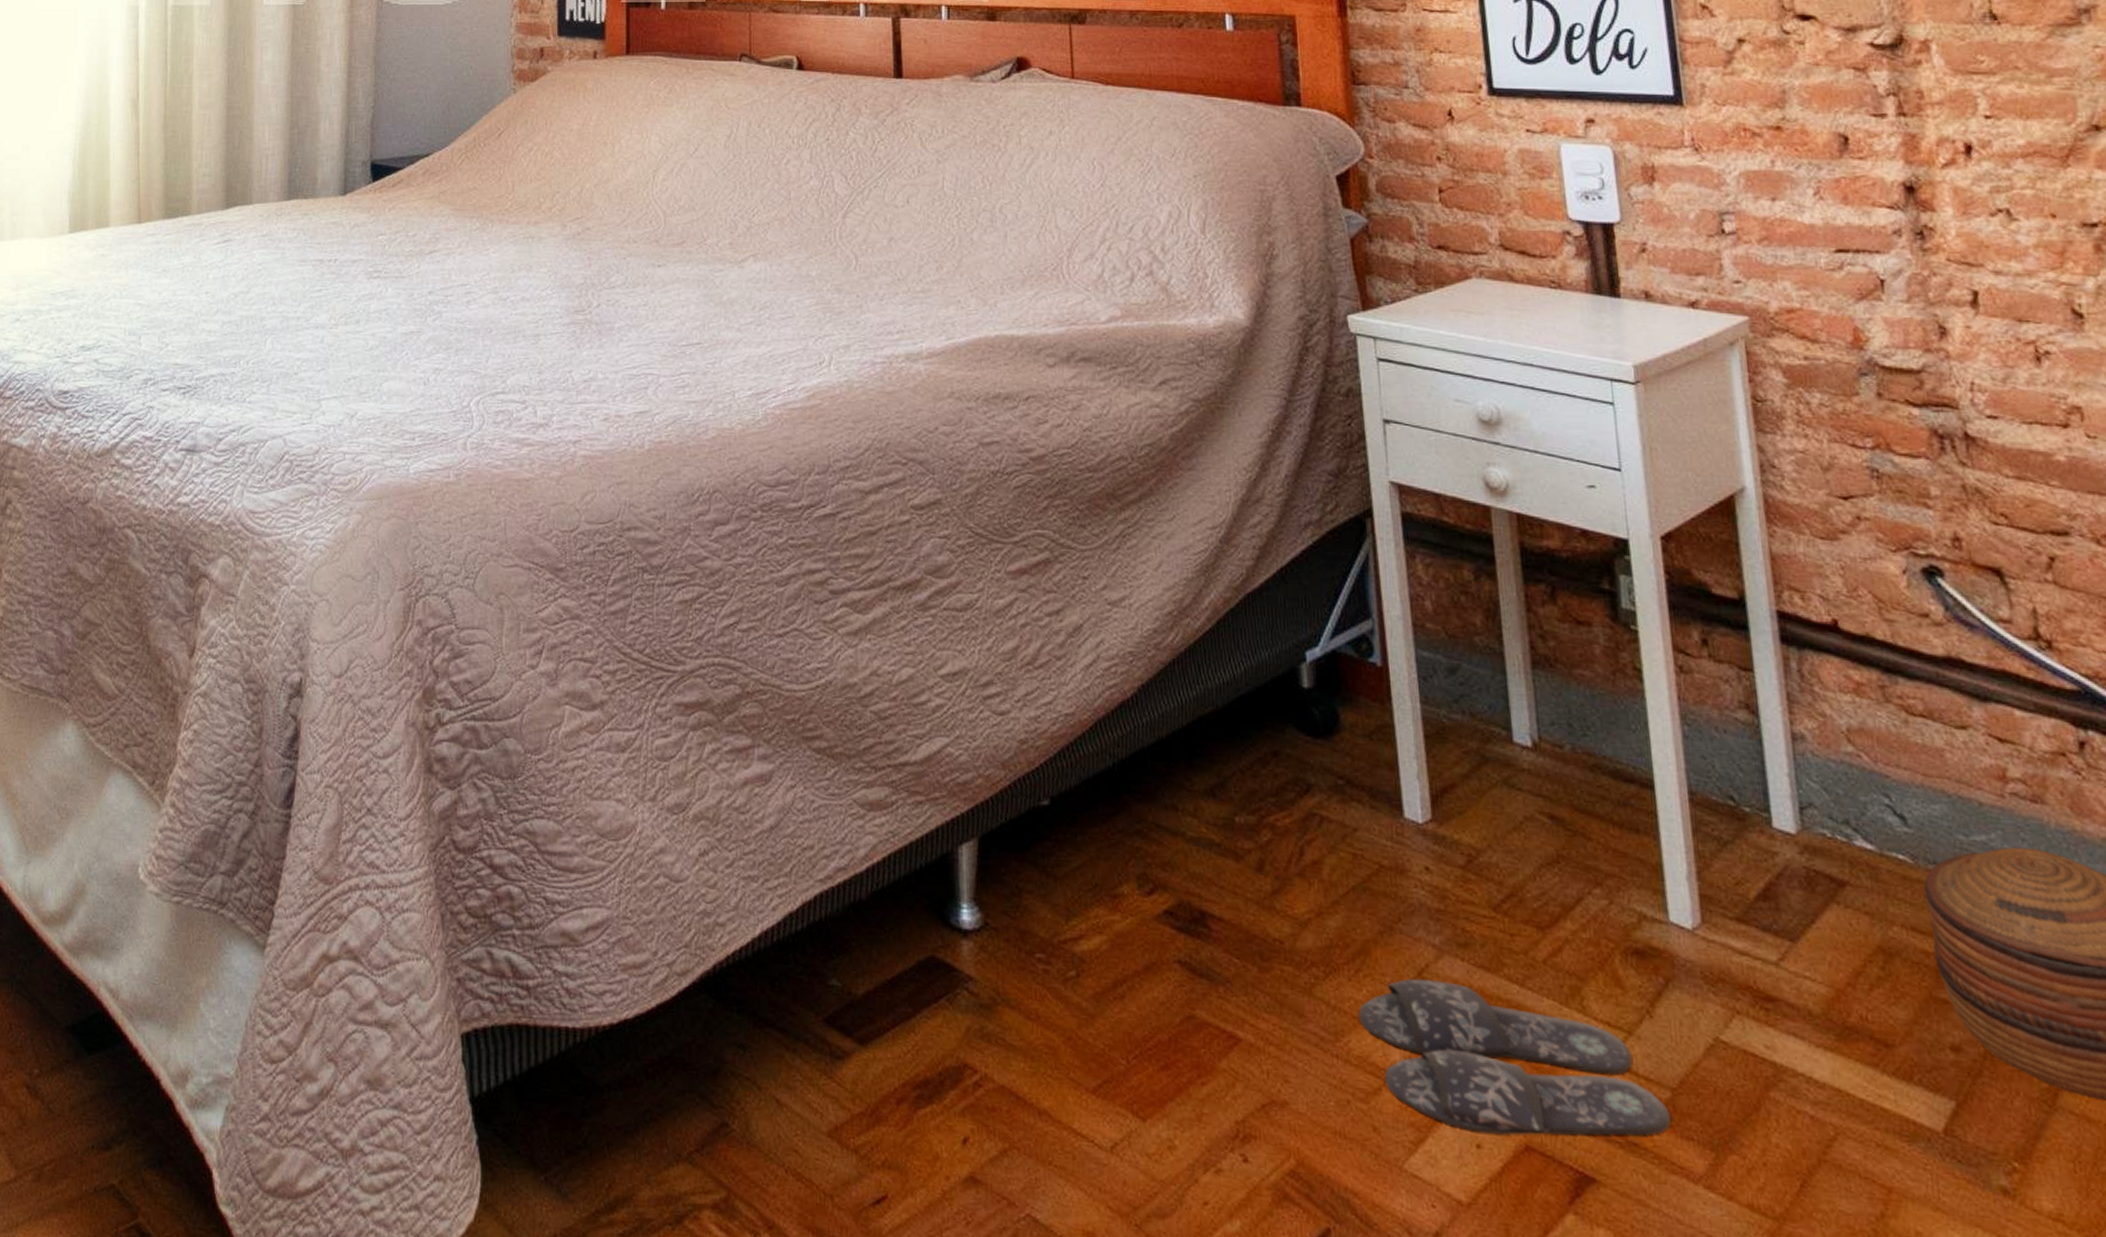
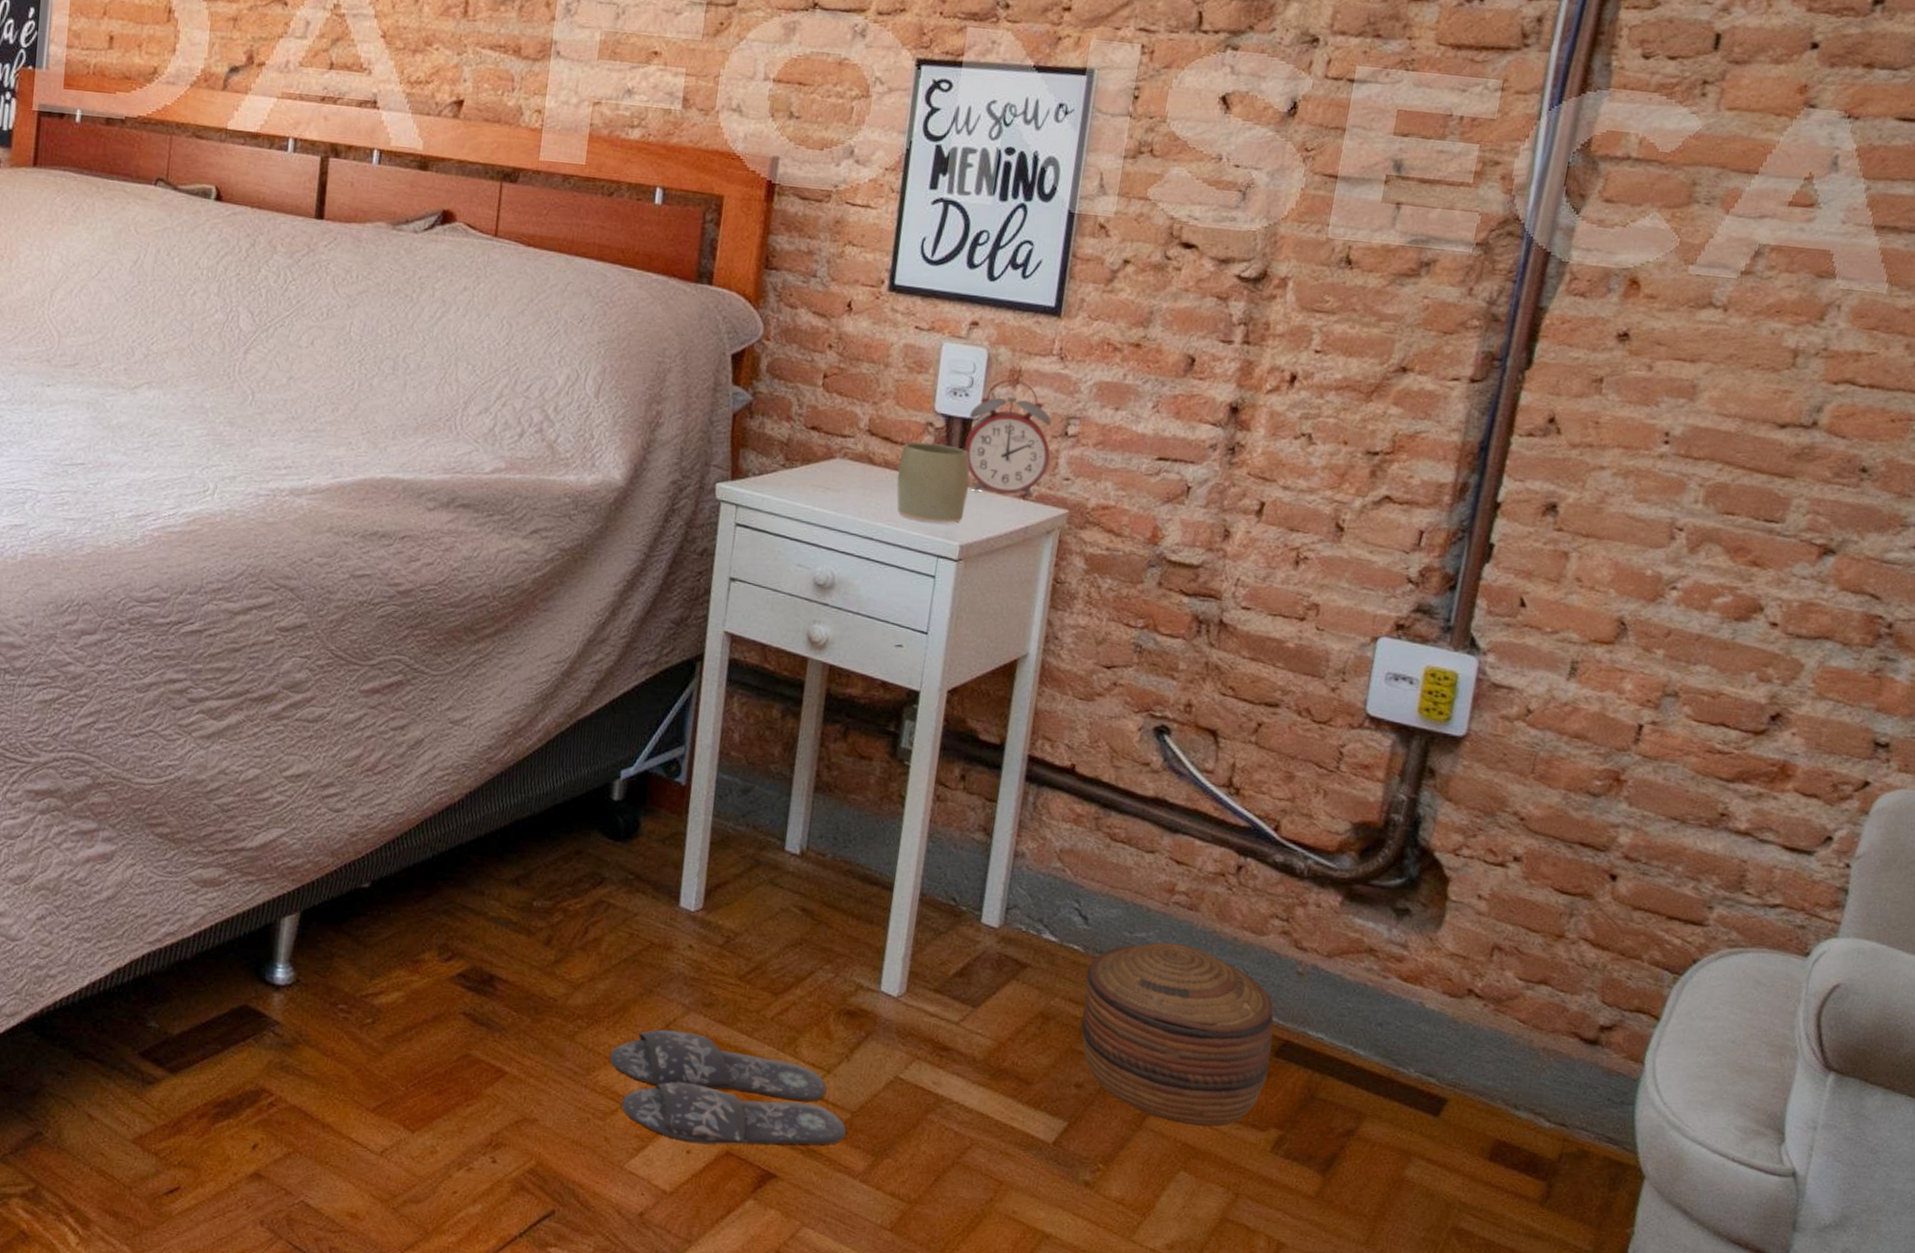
mug: none [1542,253,1629,342] -> present [896,442,970,524]
alarm clock: none [1608,176,1713,306] -> present [964,379,1051,498]

